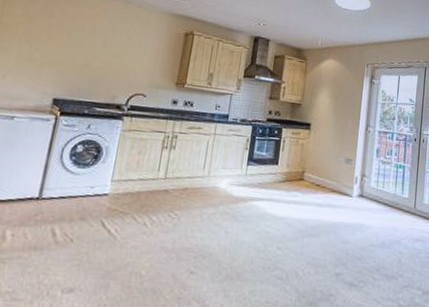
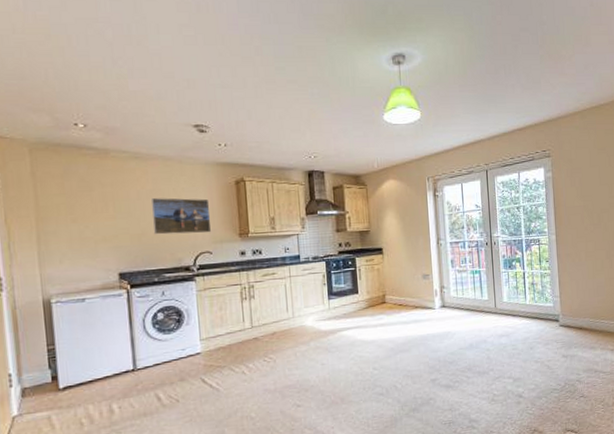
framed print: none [96,35,157,77] -> present [150,198,212,235]

